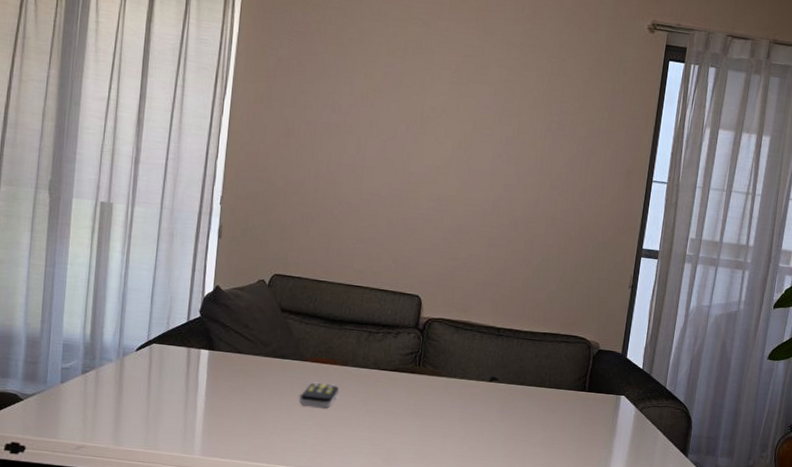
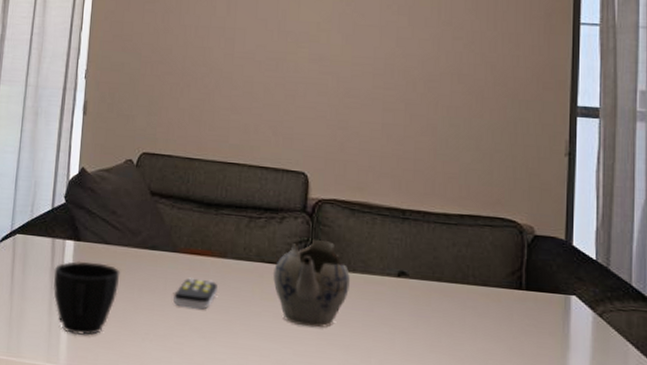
cup: none [188,367,252,431] -> present [53,261,121,335]
teapot: none [387,350,451,422] -> present [273,239,350,328]

